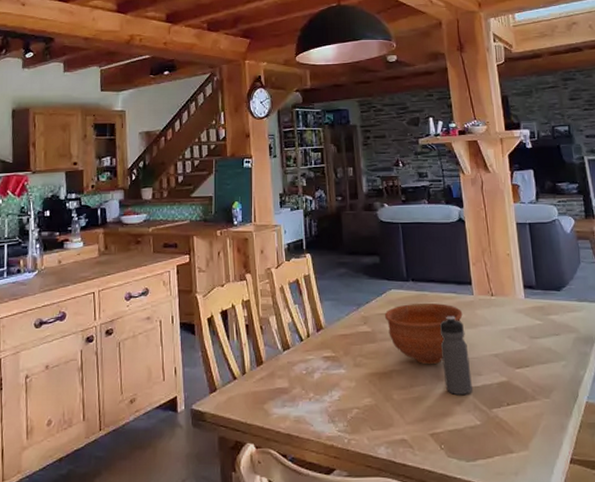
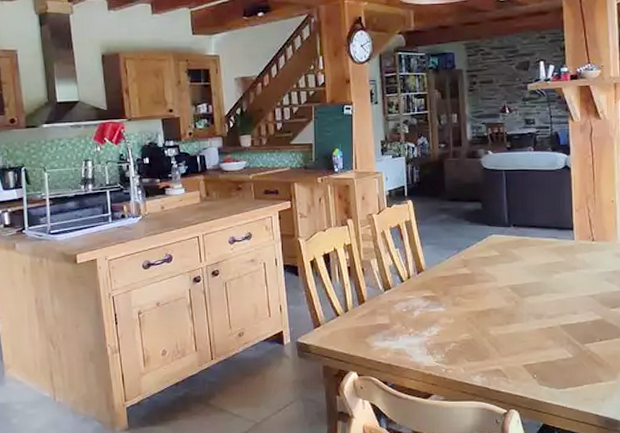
bowl: present [384,302,463,365] -> none [484,247,562,304]
water bottle: present [439,316,472,396] -> none [538,260,567,332]

